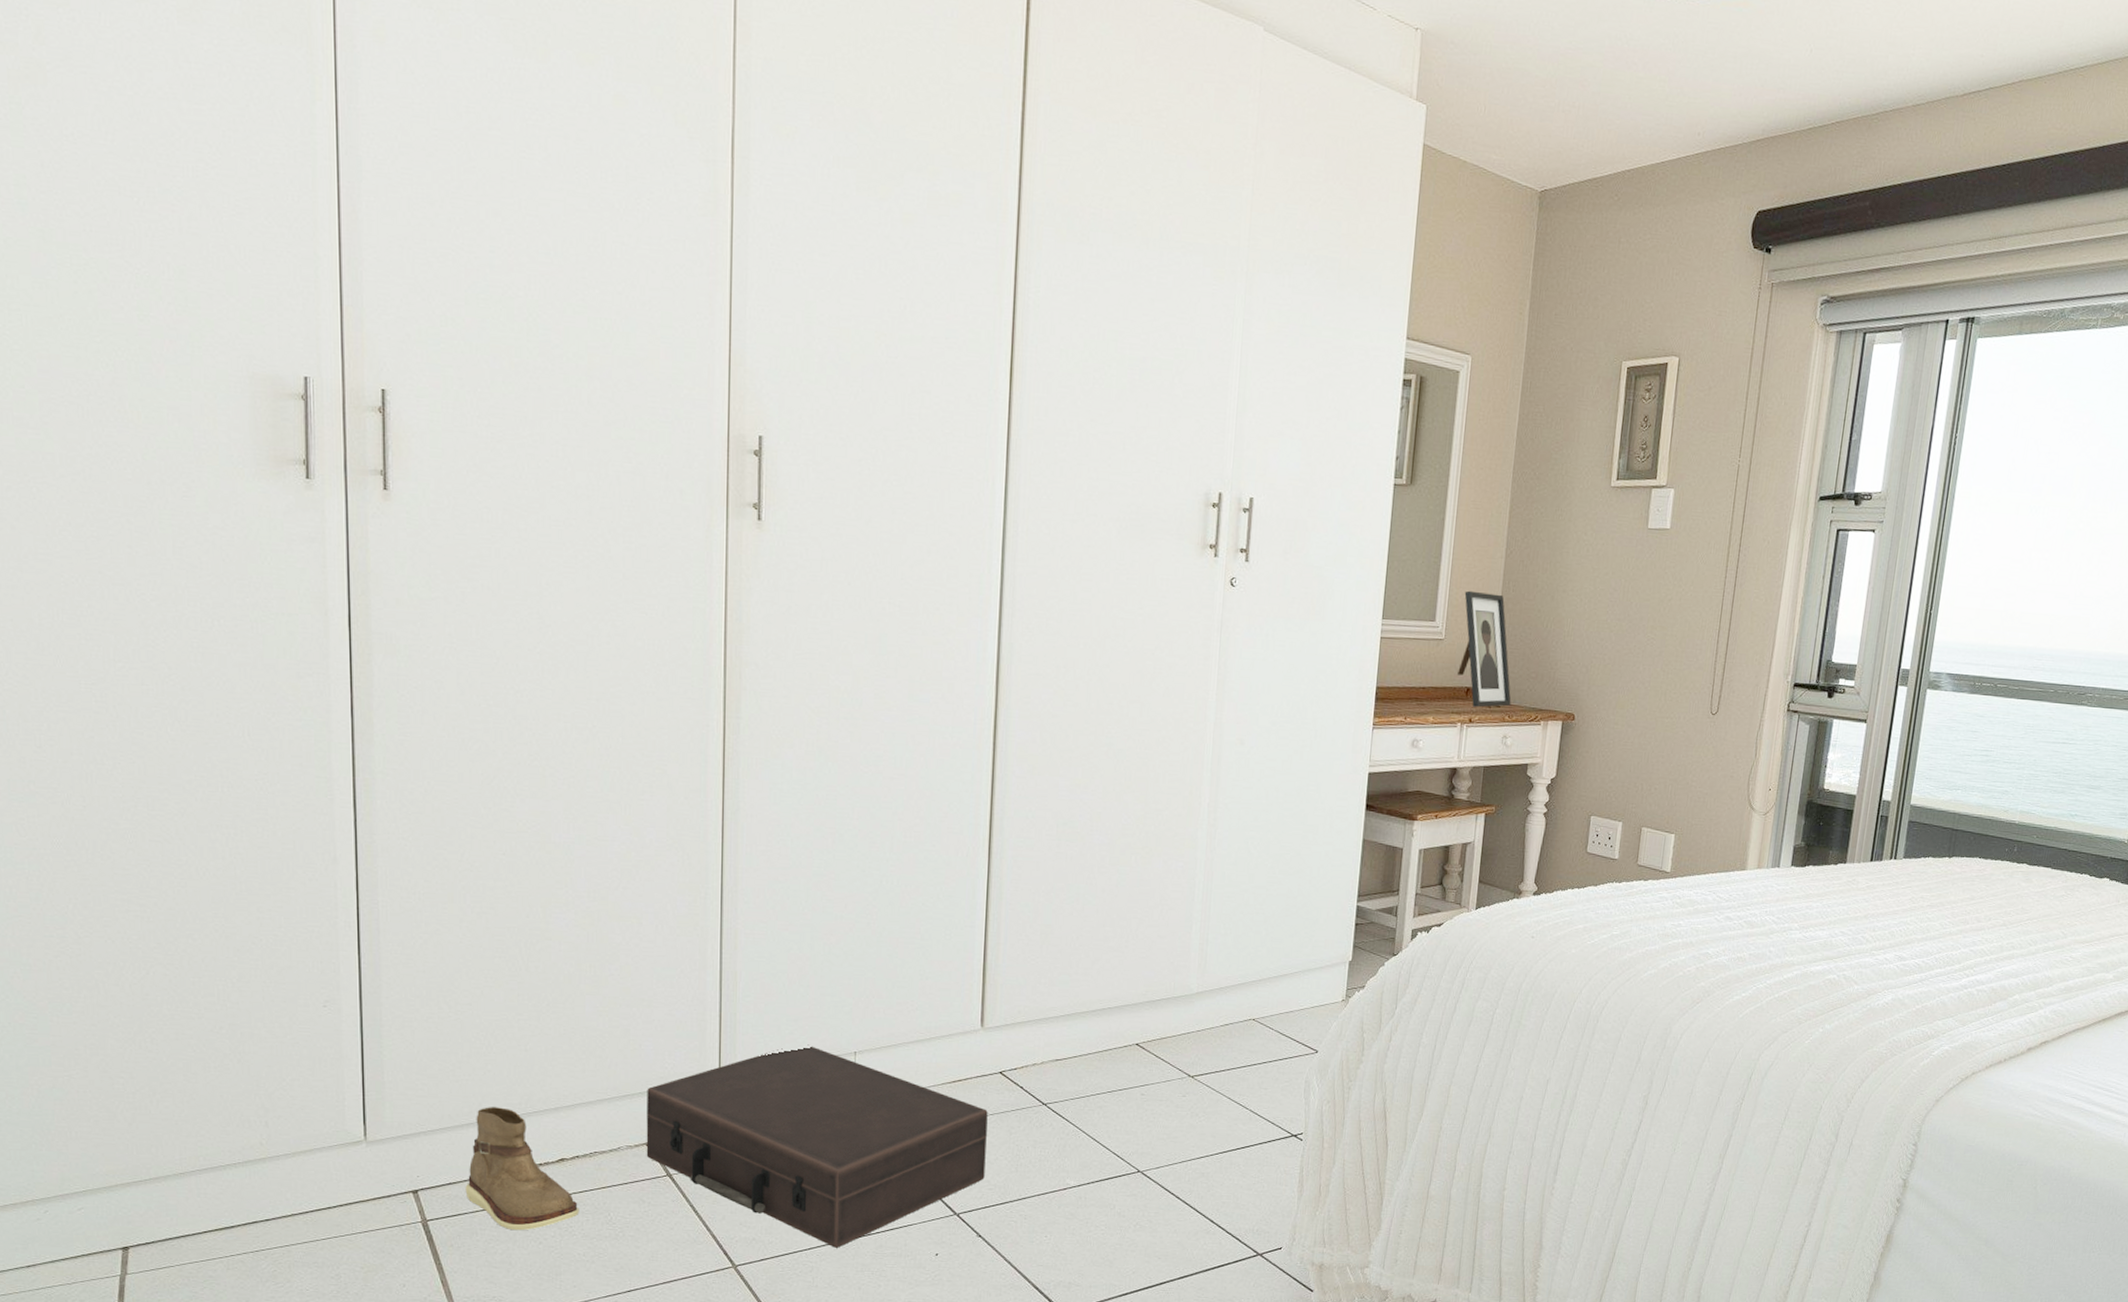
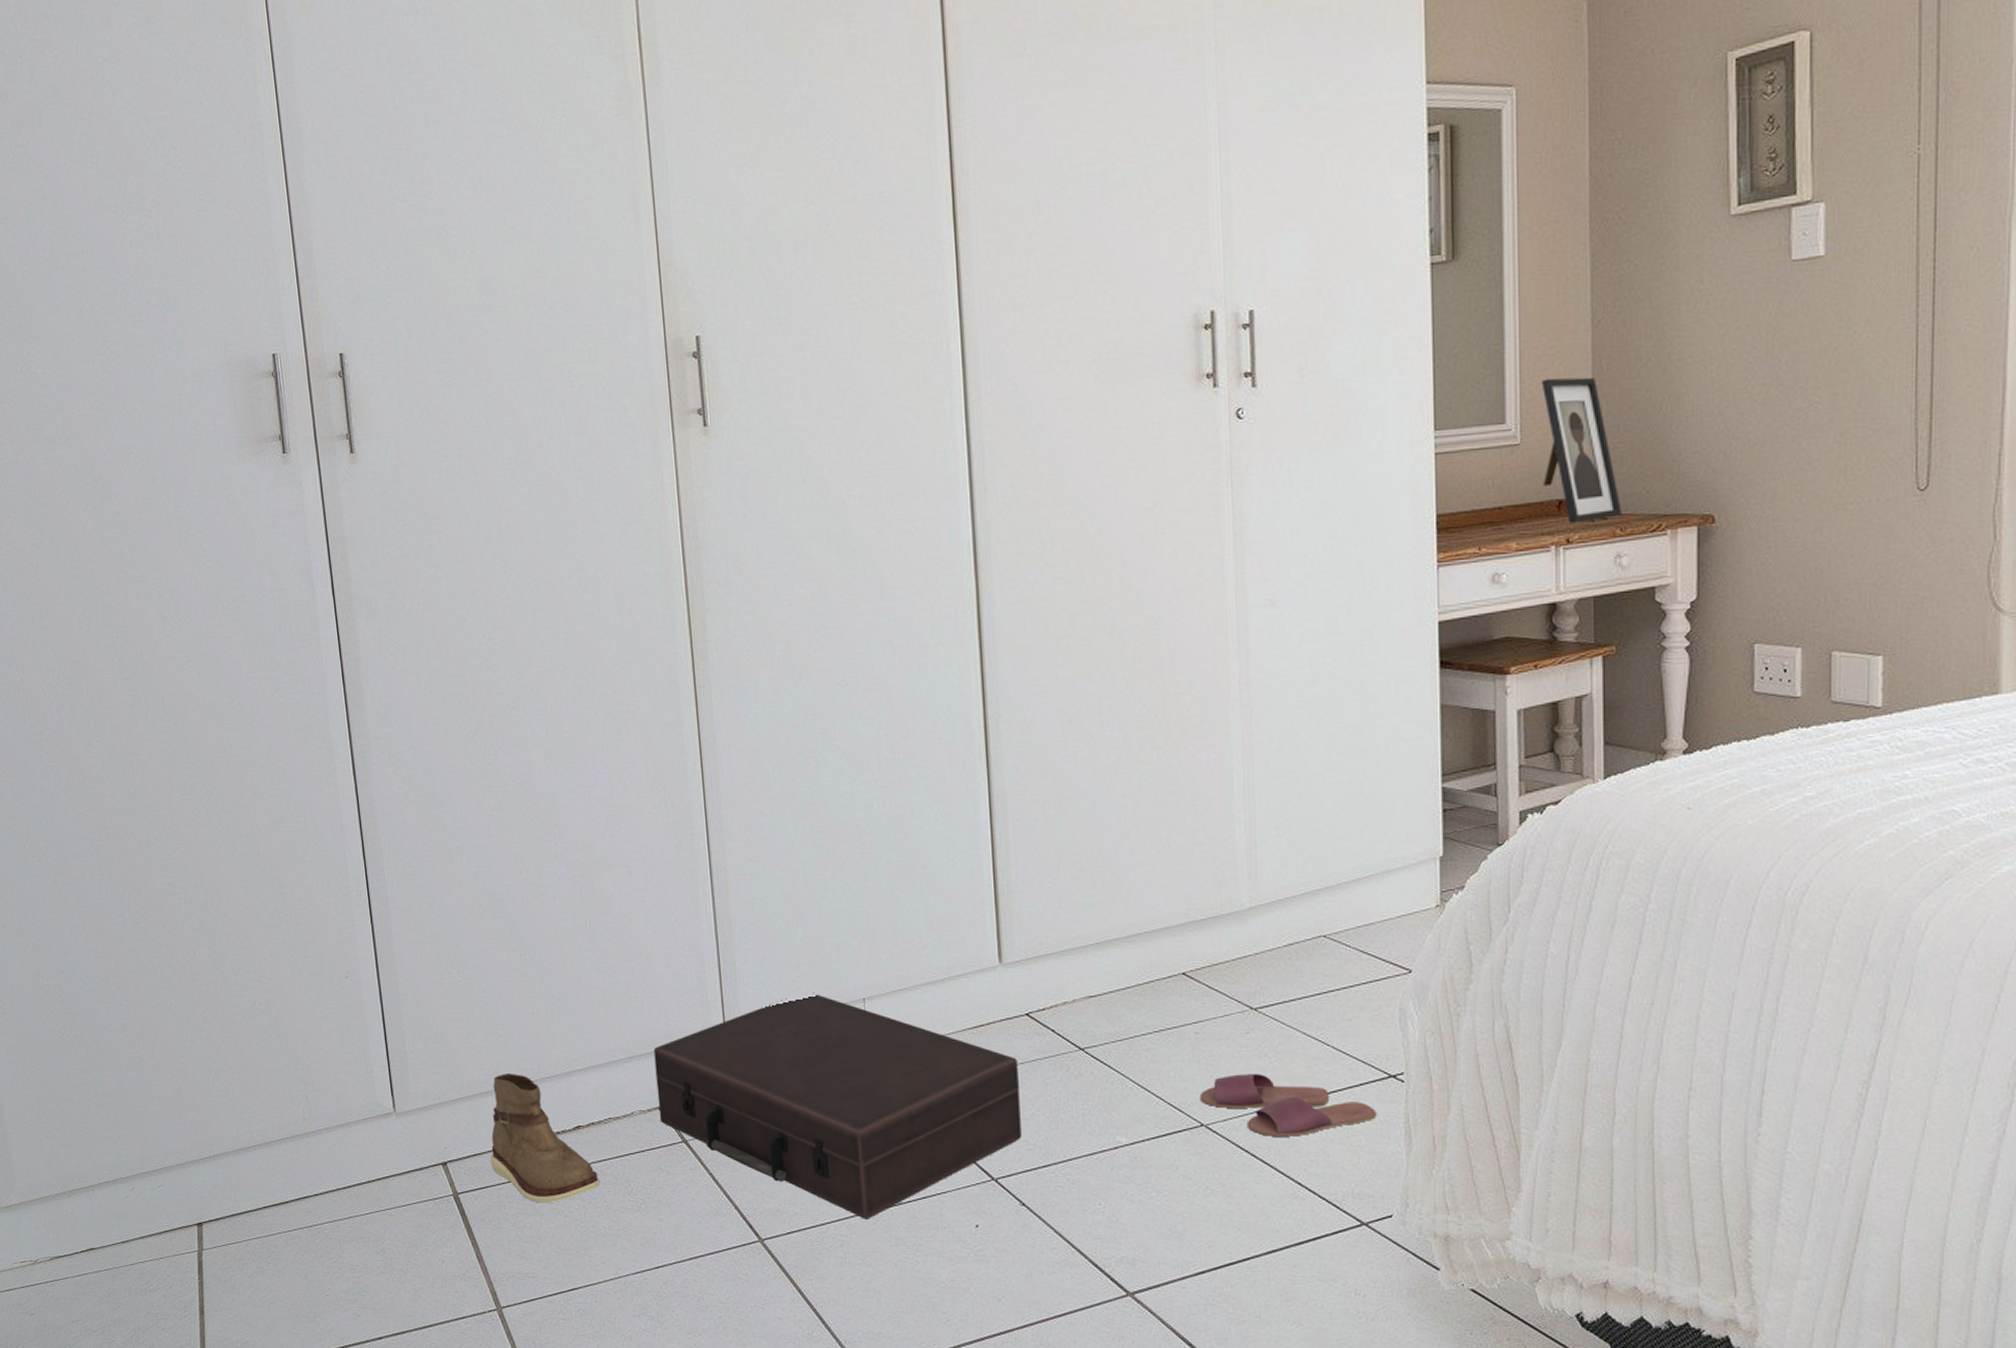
slippers: none [1139,1129,1279,1183] -> present [1199,1073,1377,1137]

